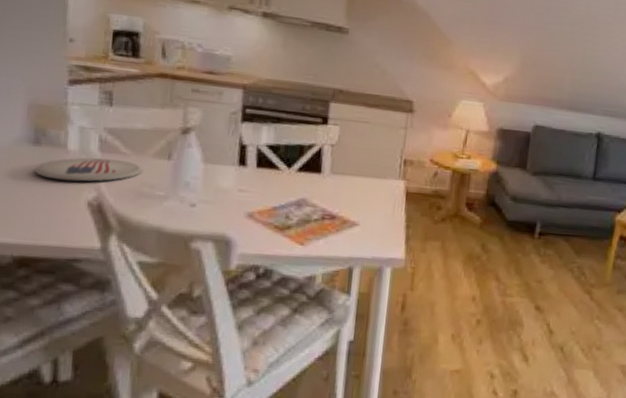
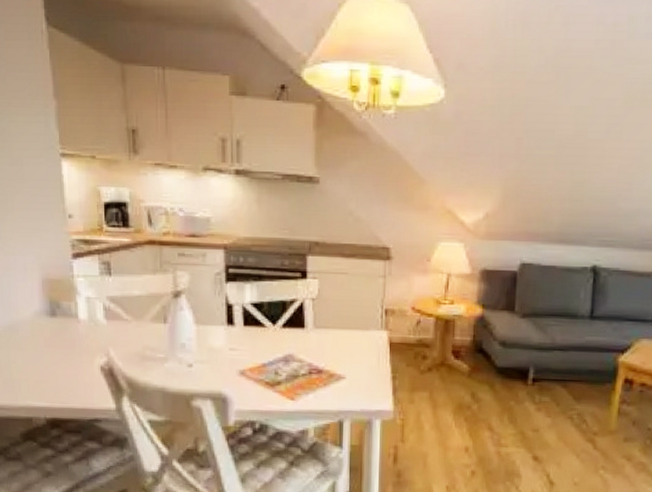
plate: present [34,157,143,182] -> none [54,325,144,348]

